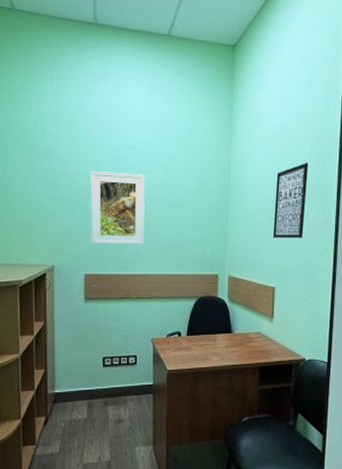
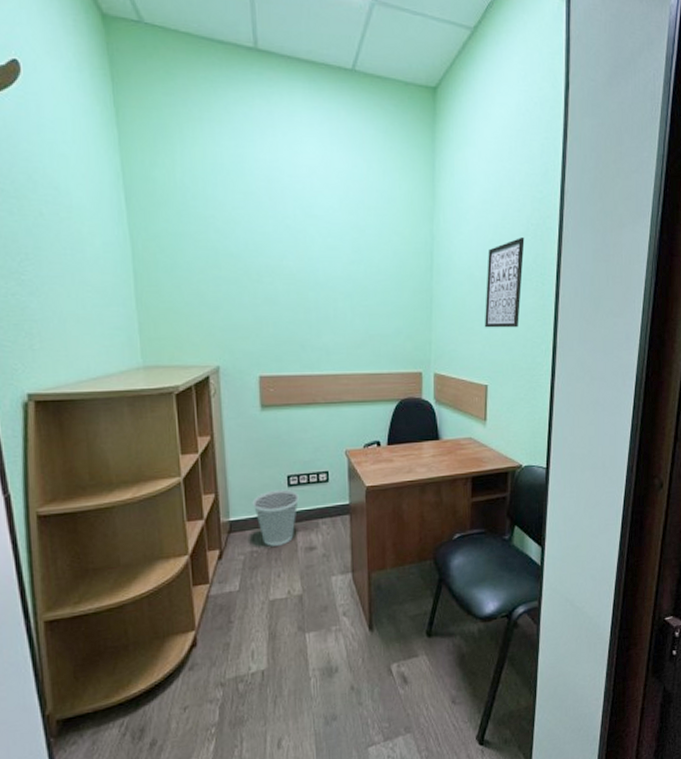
wastebasket: none [73,369,111,417] -> present [252,489,299,546]
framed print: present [90,170,145,245] -> none [260,245,333,339]

